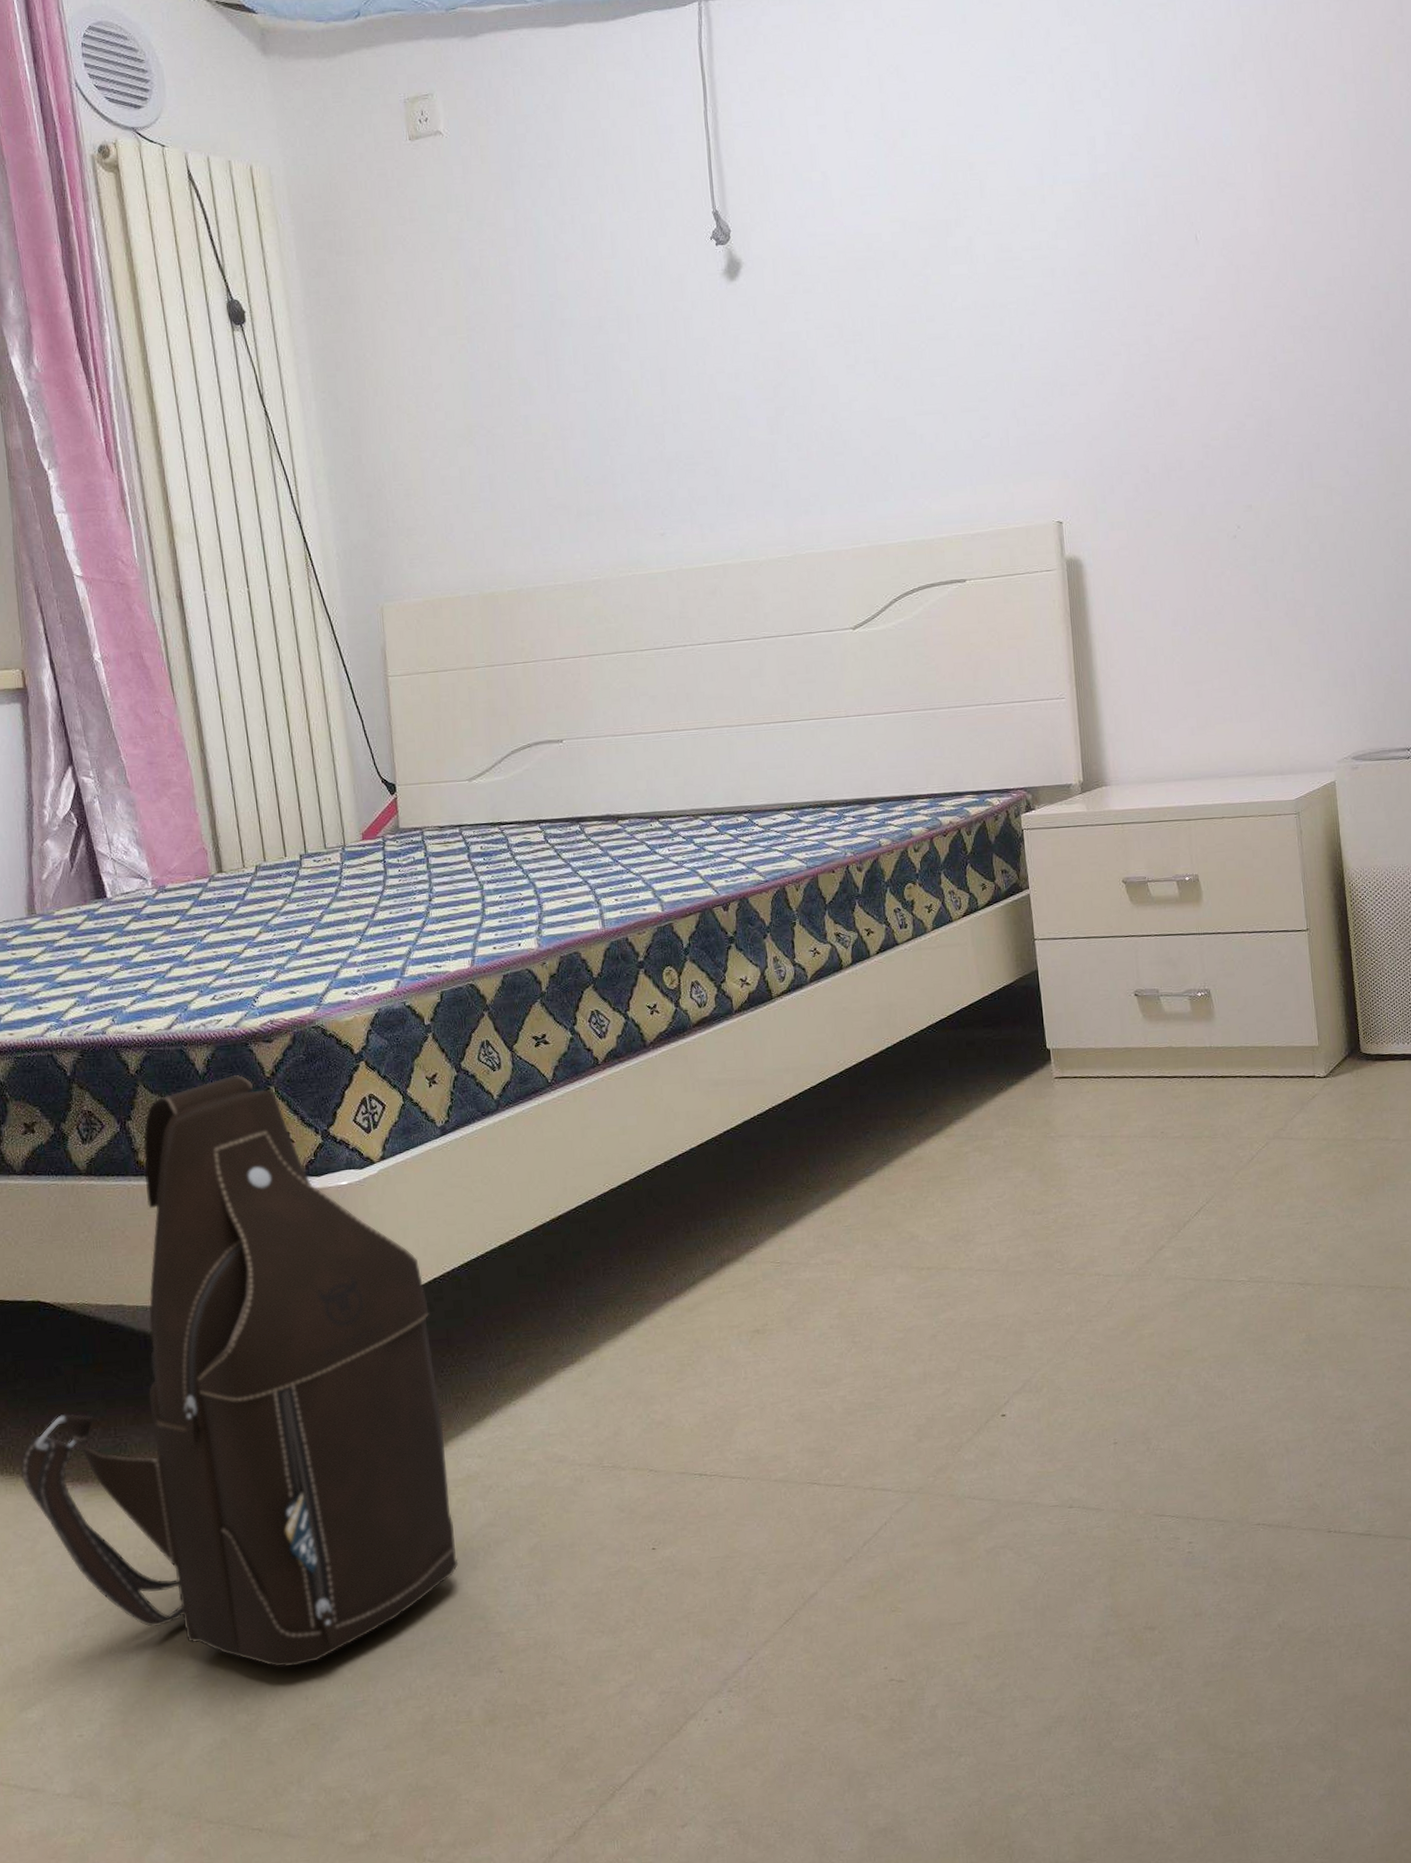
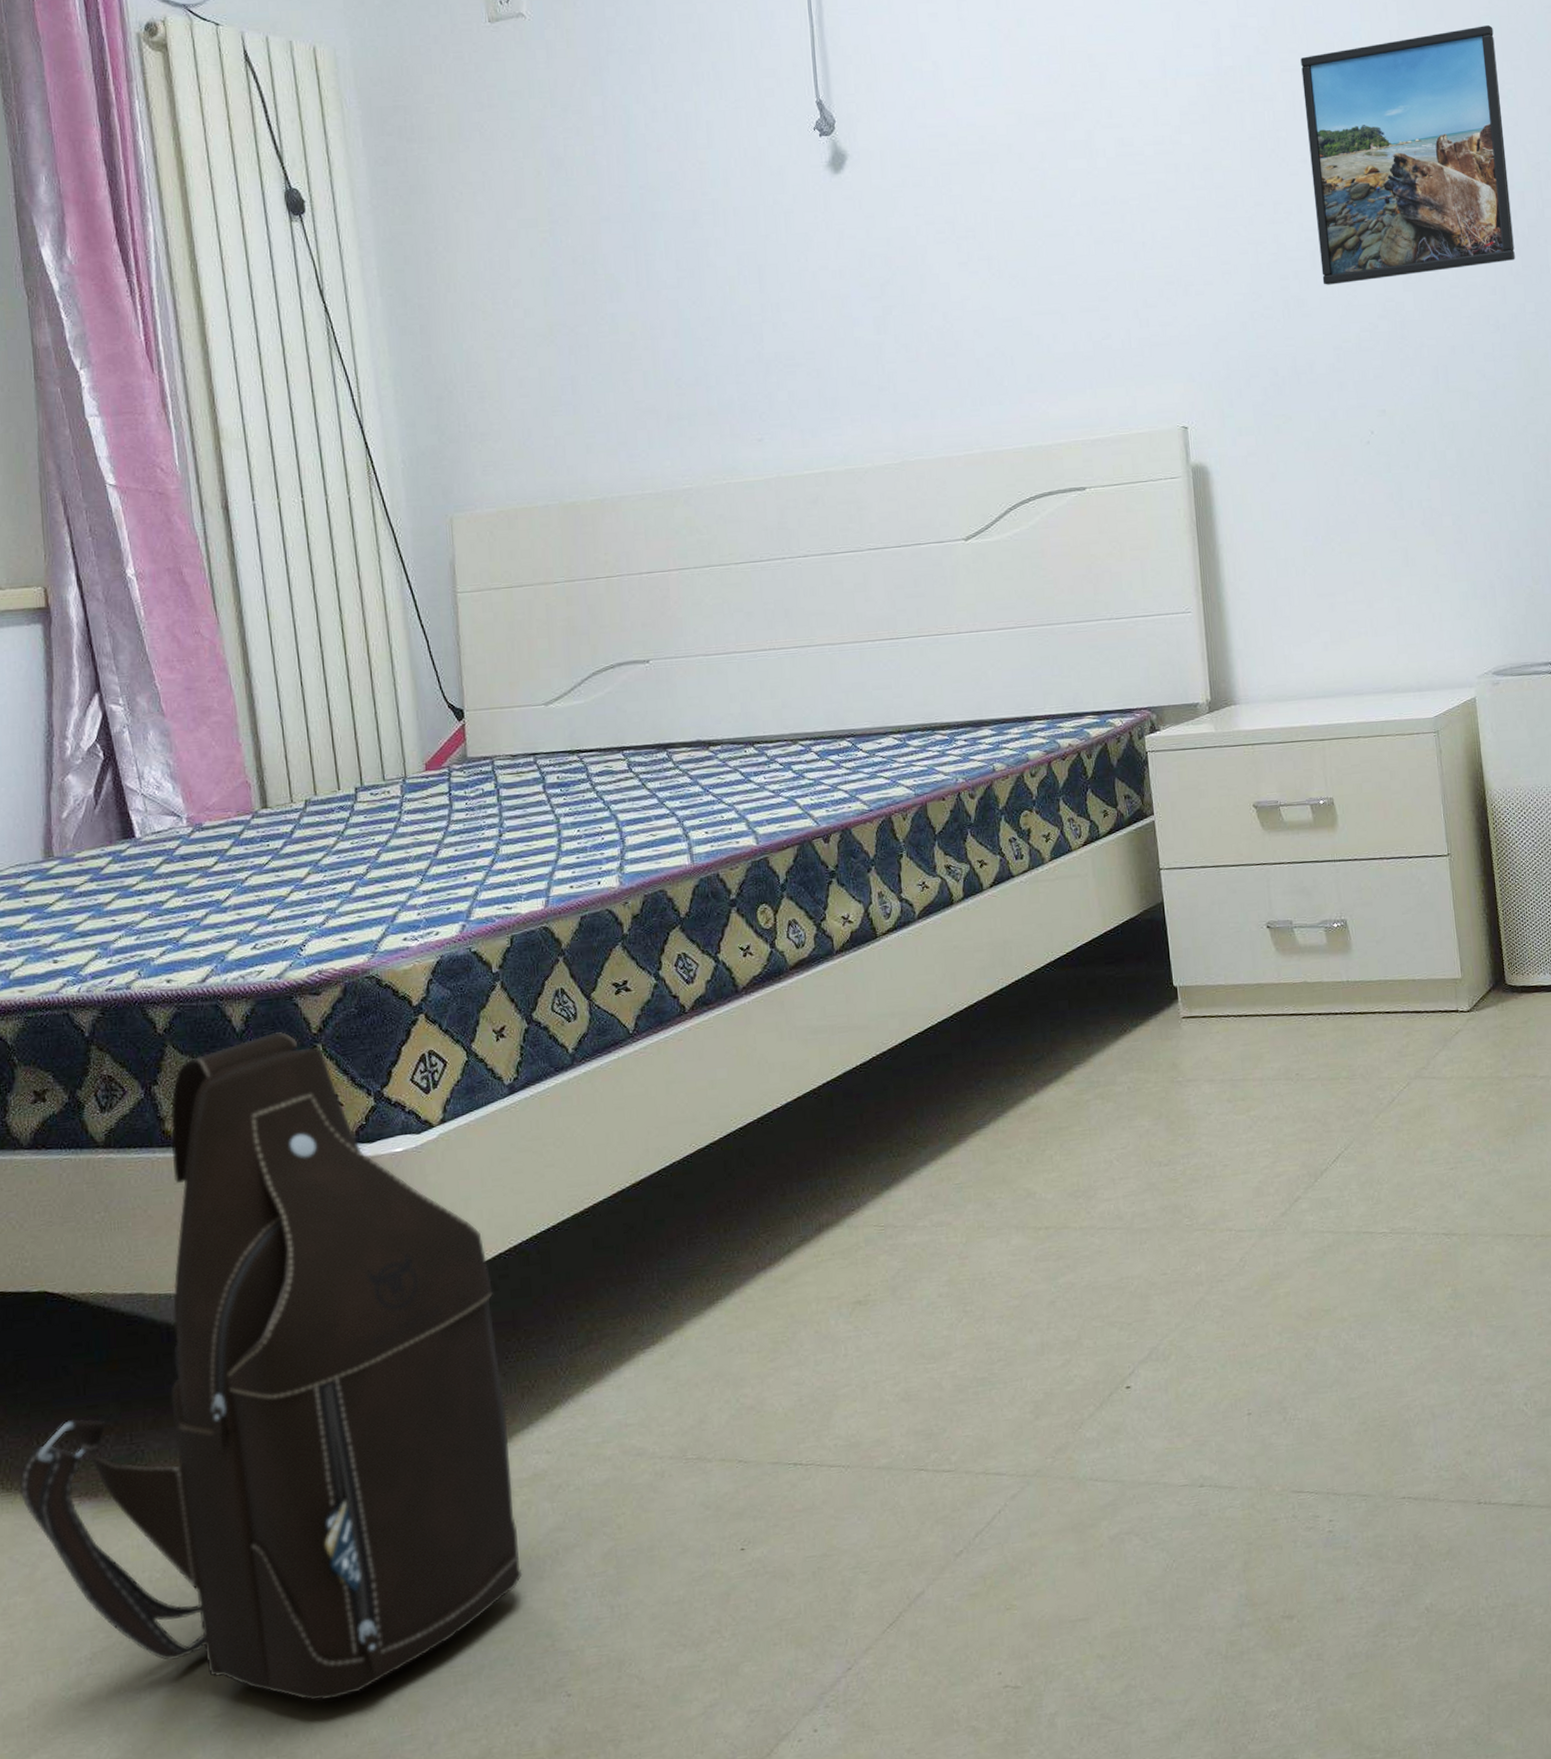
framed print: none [1173,129,1379,385] -> present [1300,25,1515,285]

